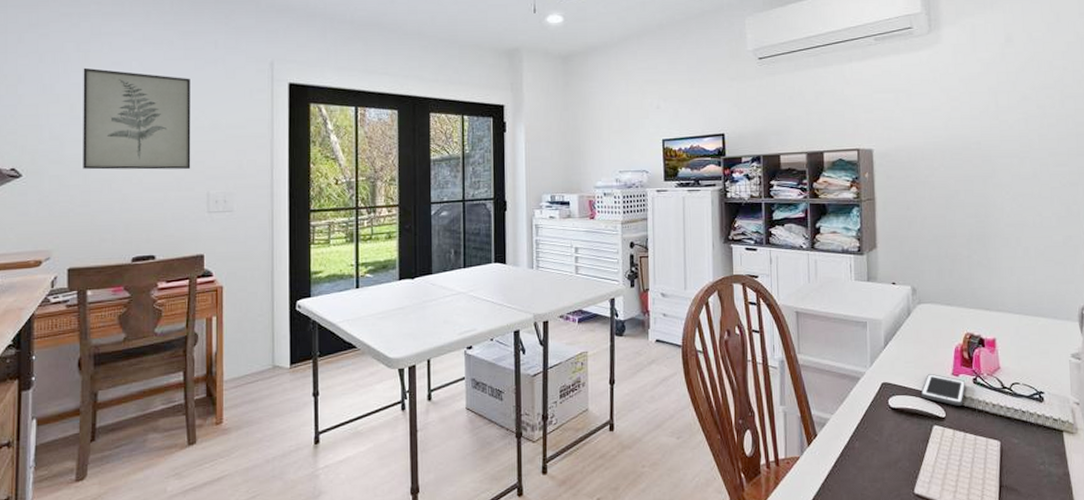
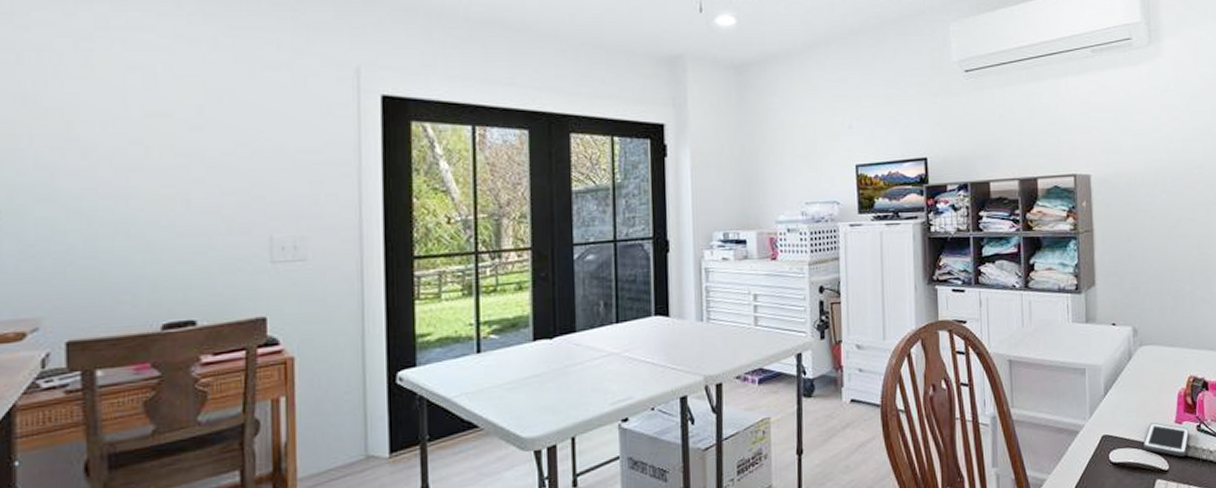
wall art: present [83,67,191,170] -> none [83,72,246,209]

